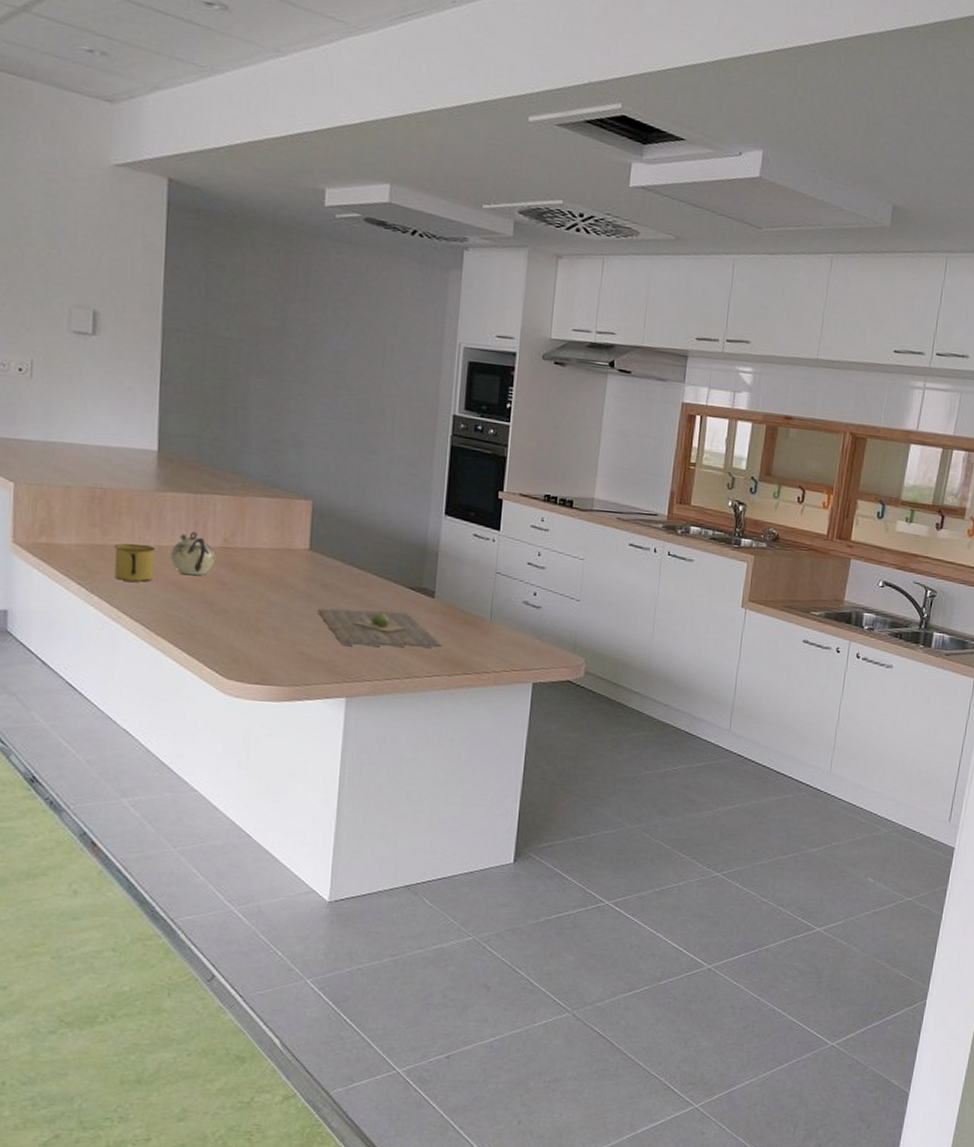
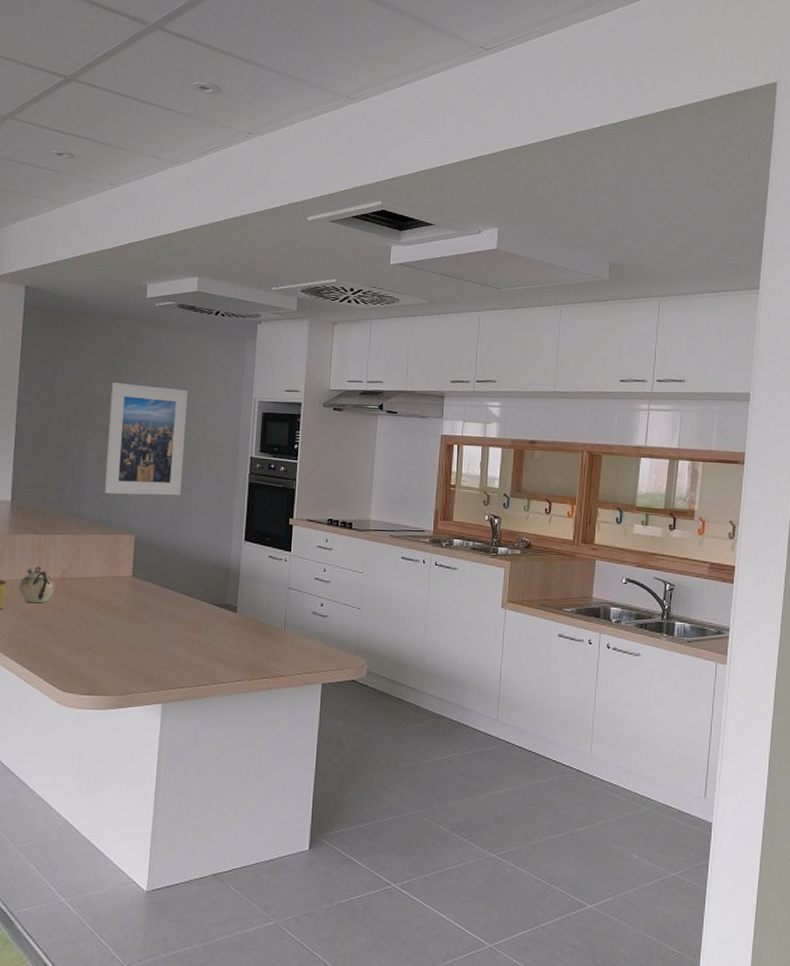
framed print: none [274,311,377,457] -> present [104,382,188,496]
cutting board: present [318,608,442,648] -> none [139,625,244,658]

